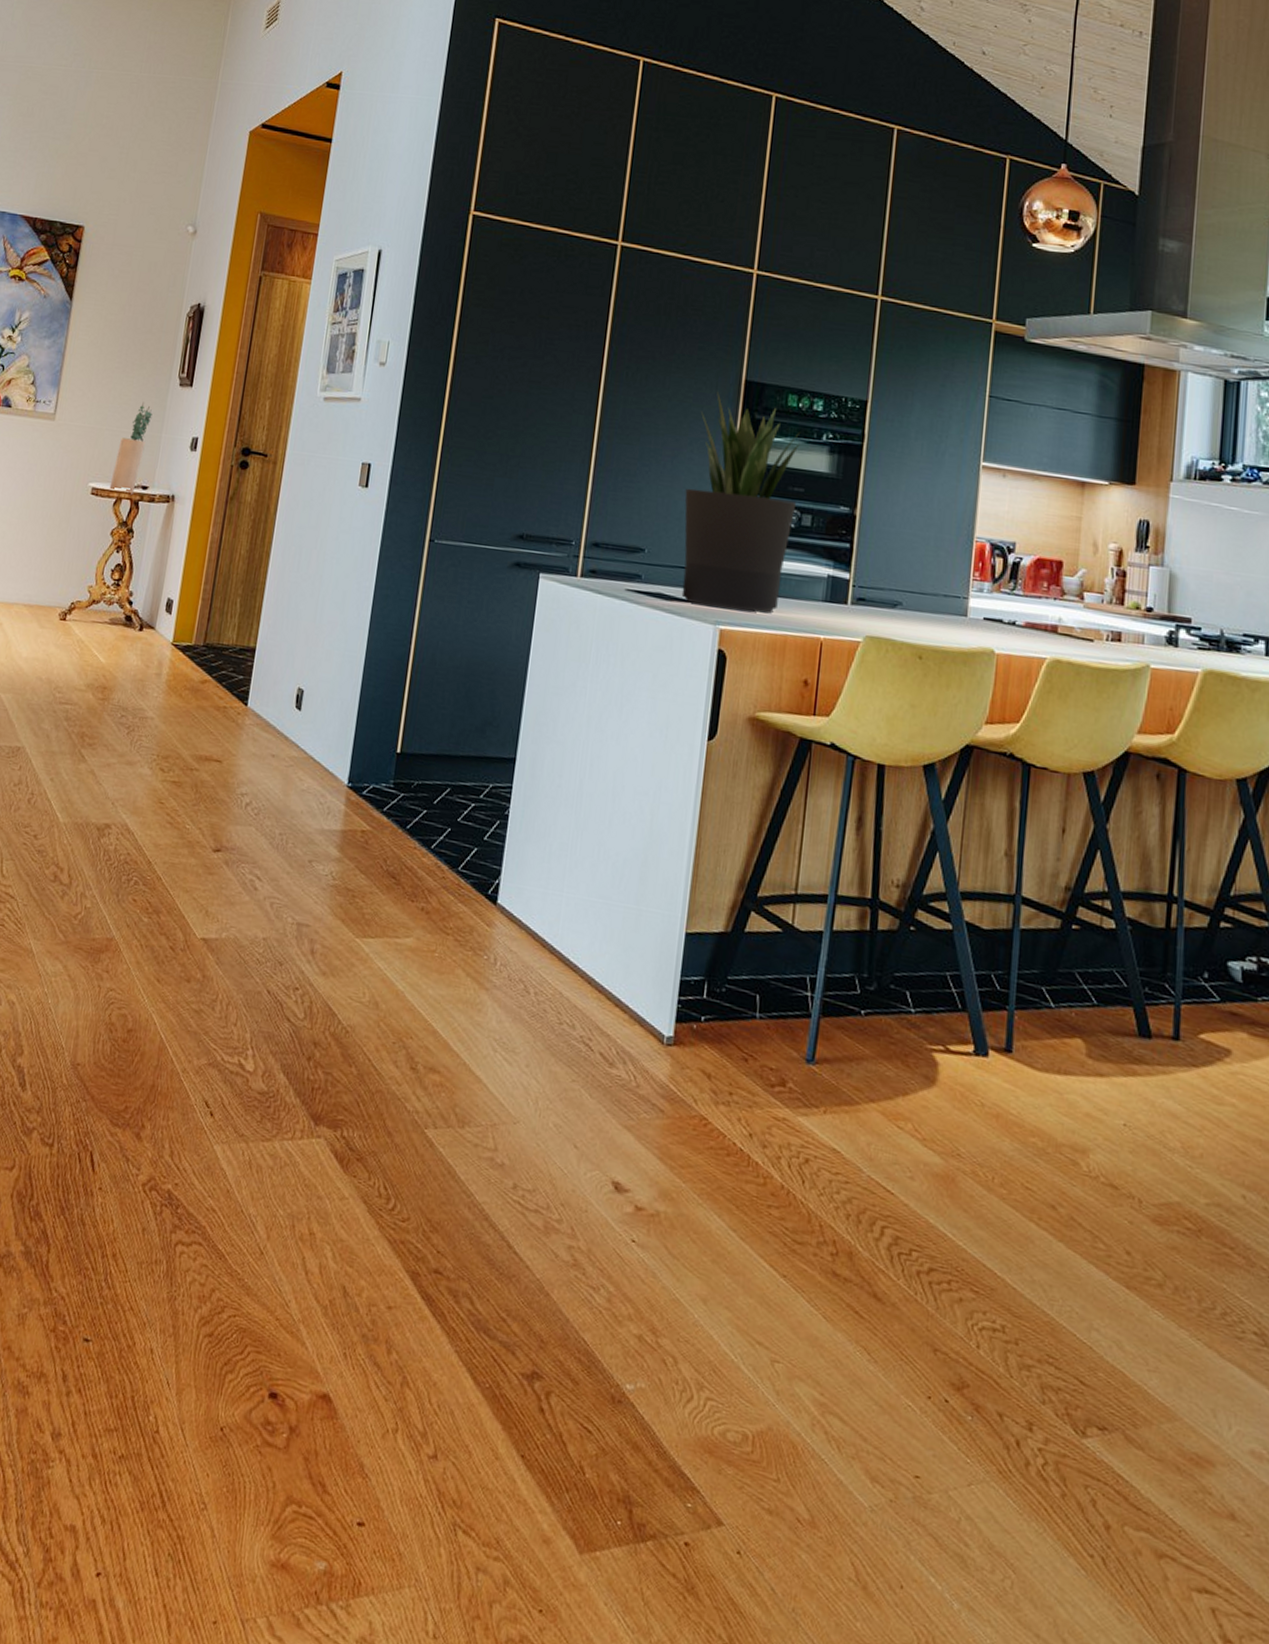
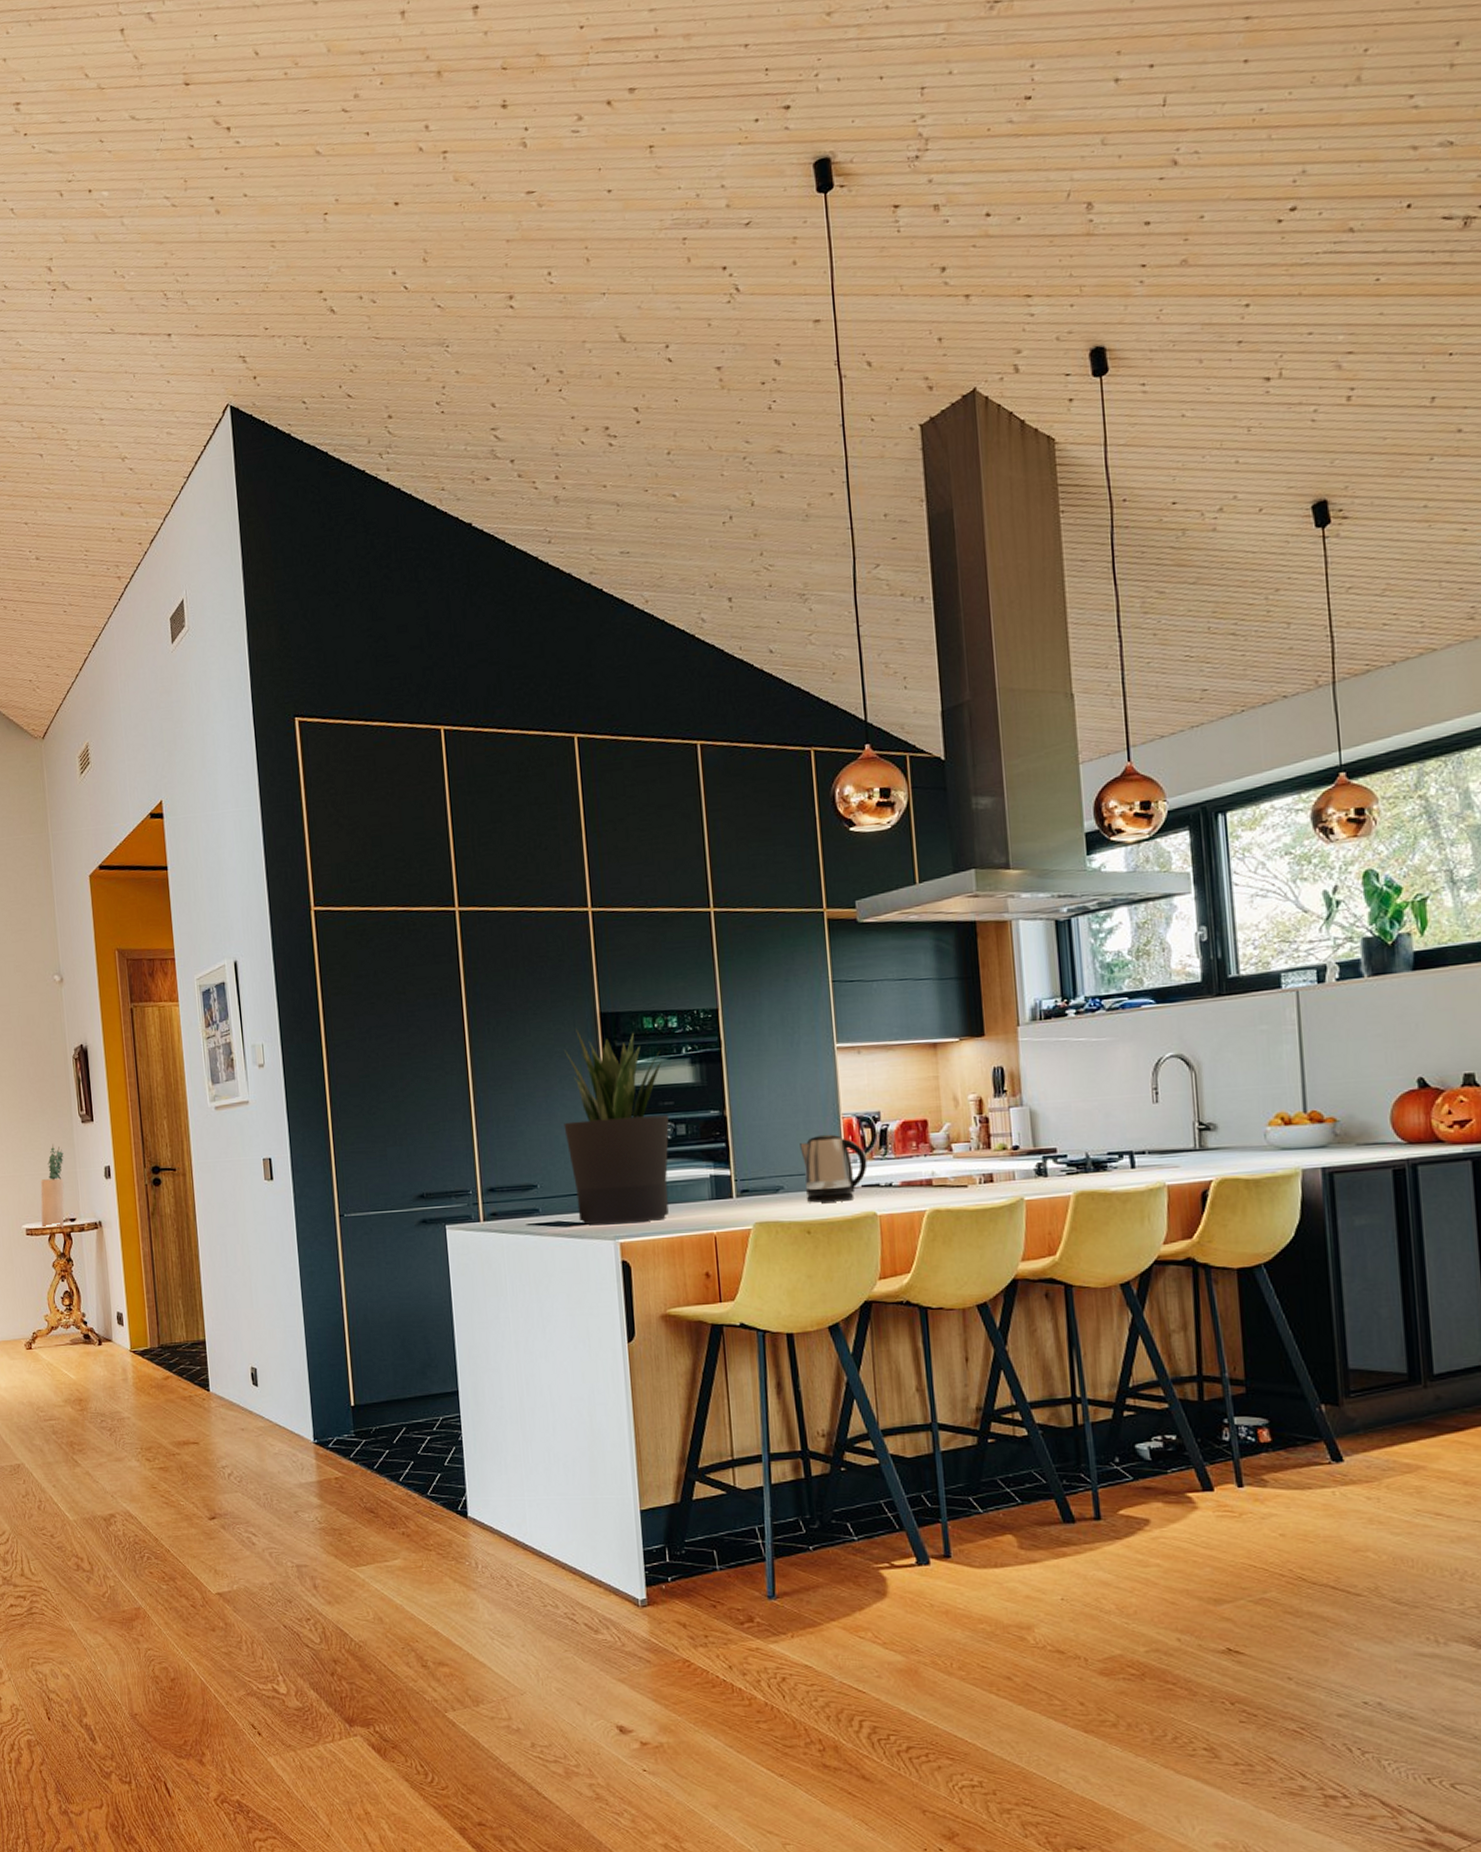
kettle: none [923,555,994,632] -> present [800,1134,868,1203]

